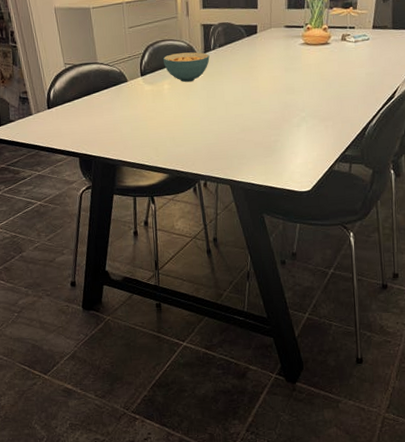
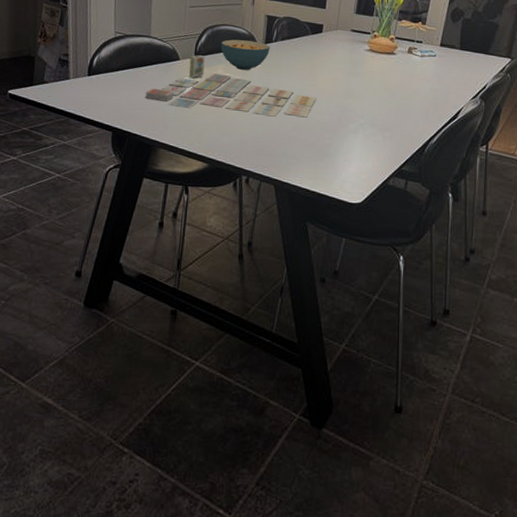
board game: none [102,74,259,127] -> present [145,55,316,118]

